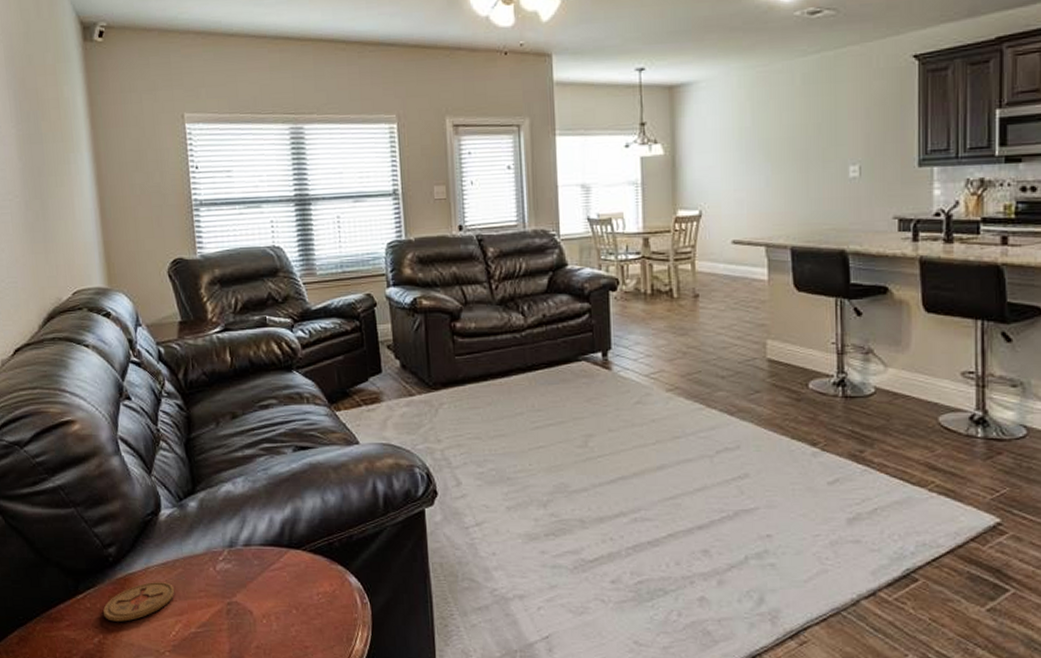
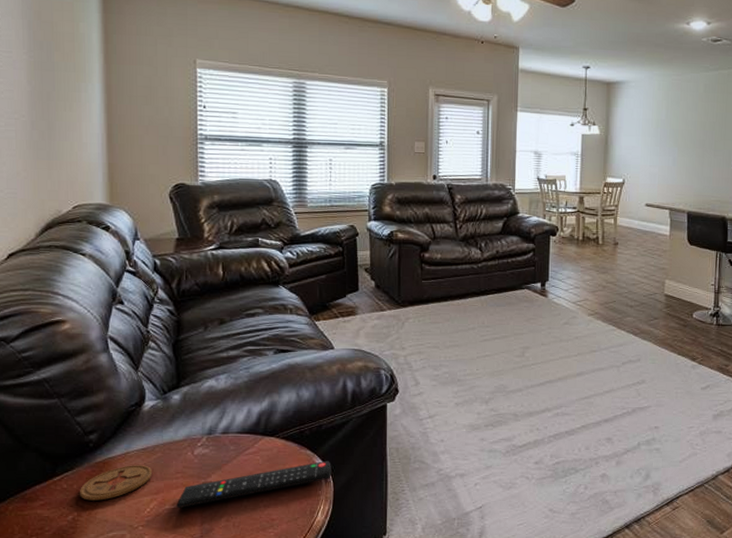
remote control: none [202,577,368,633] -> present [176,460,332,509]

